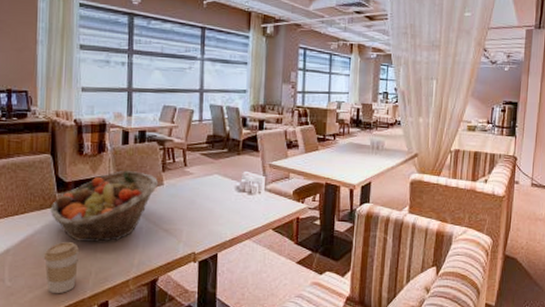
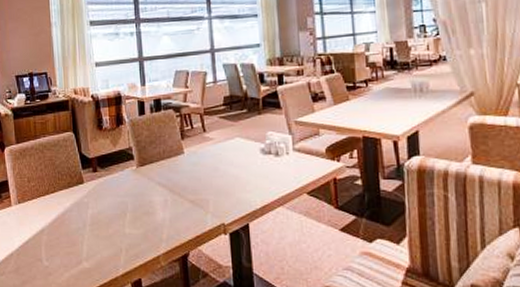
coffee cup: present [43,242,79,294] -> none [75,219,109,273]
fruit basket: present [50,171,158,242] -> none [77,141,178,218]

